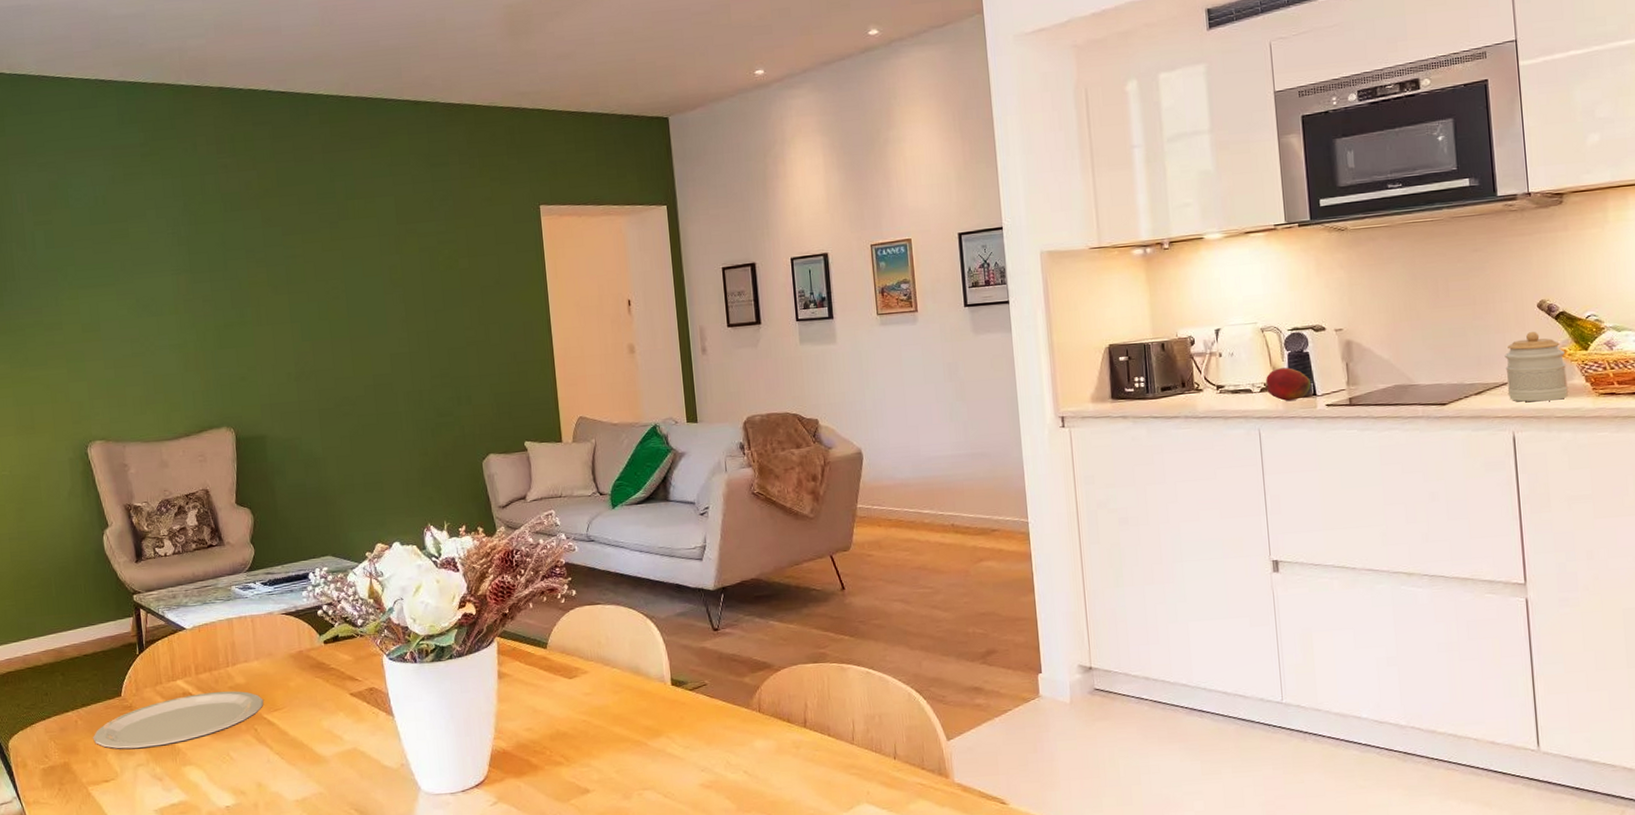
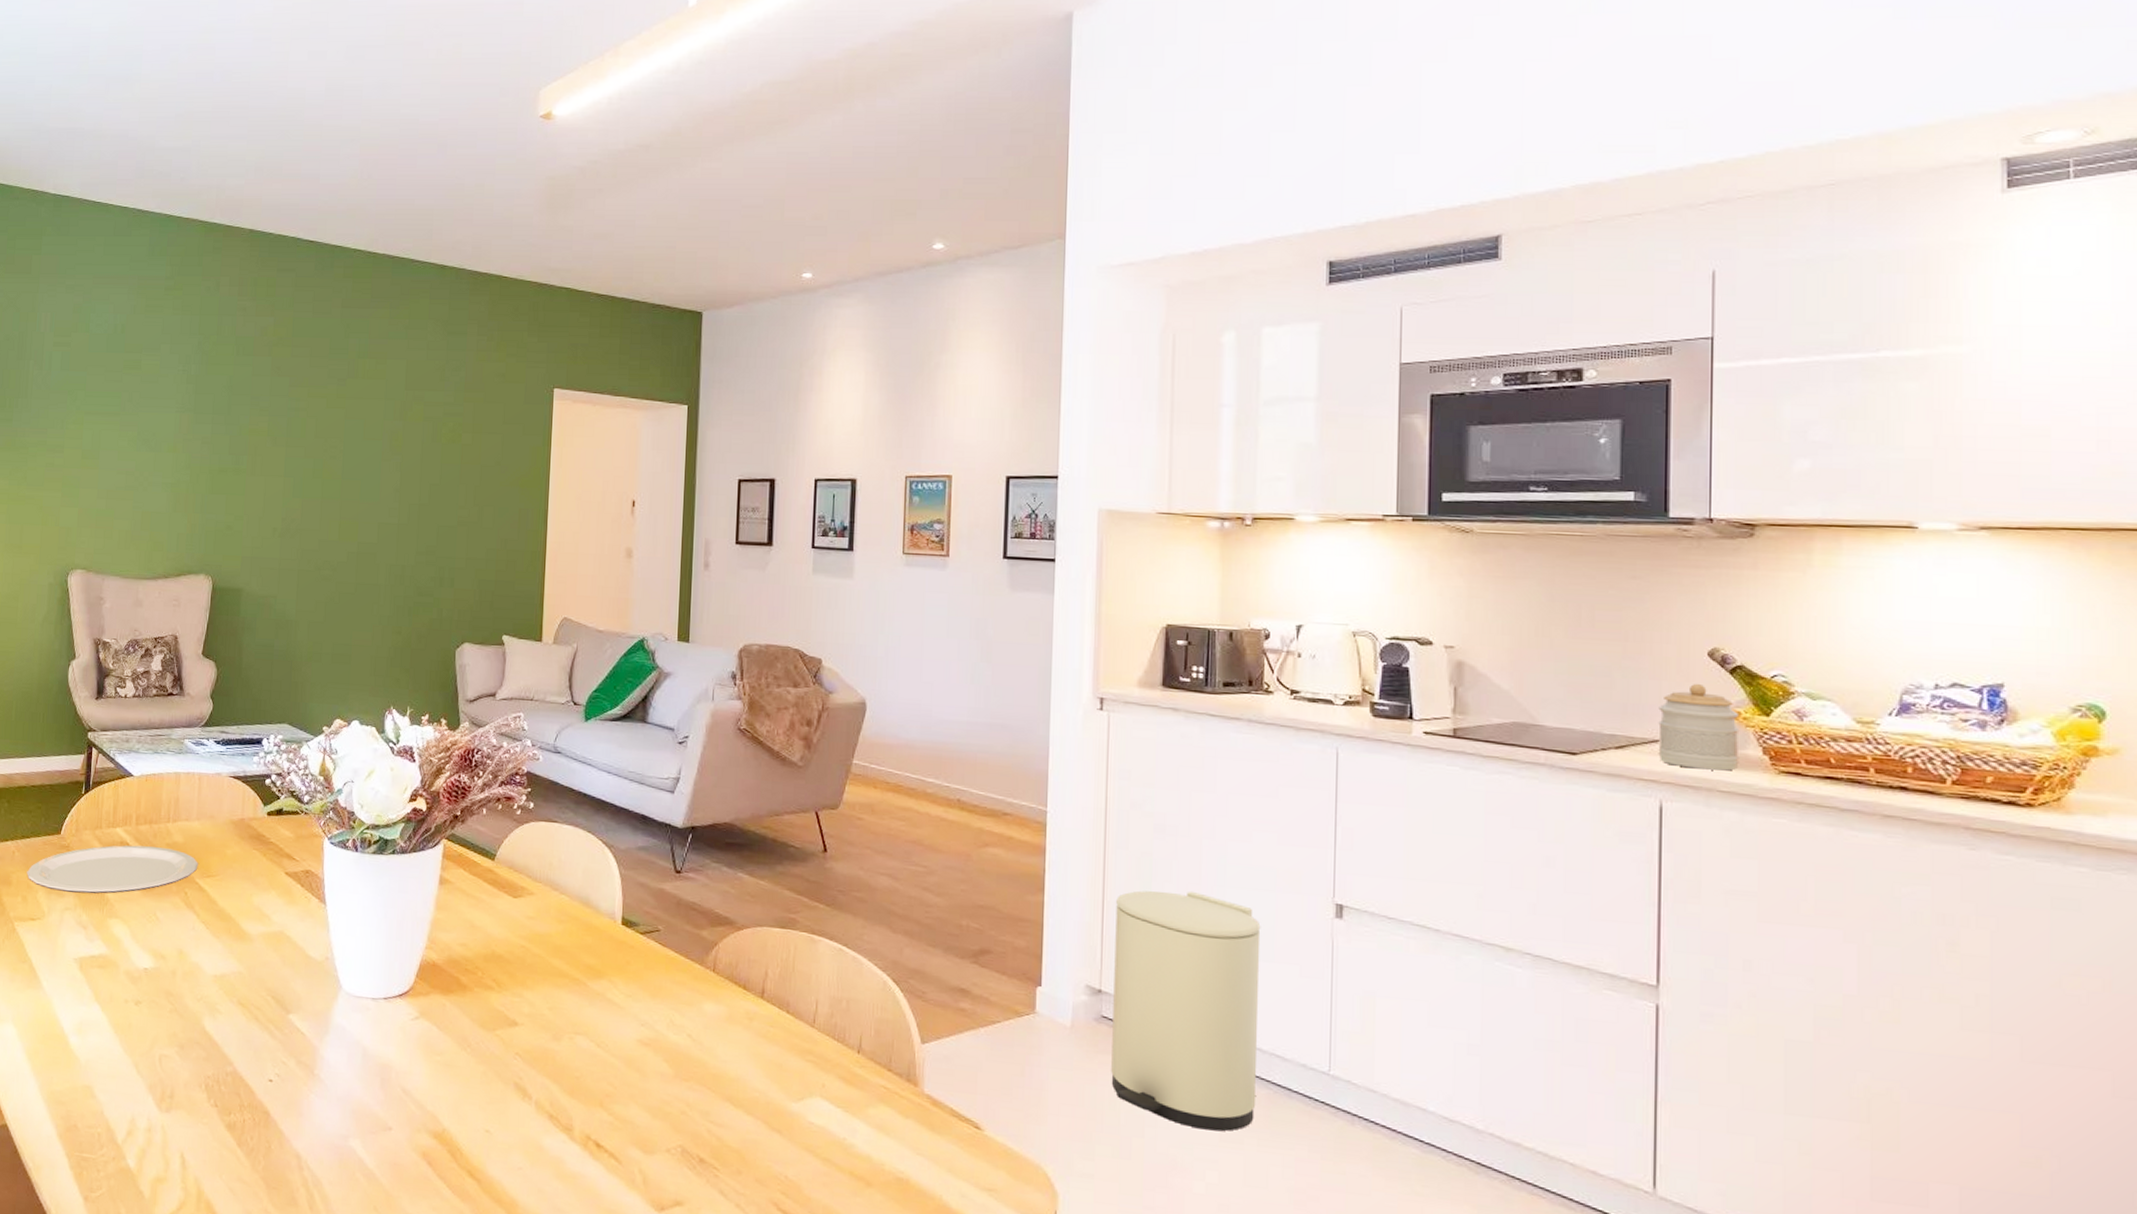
pedal bin: none [1095,569,1227,769] -> present [1111,890,1261,1132]
fruit: present [1265,367,1312,402] -> none [1350,681,1408,722]

